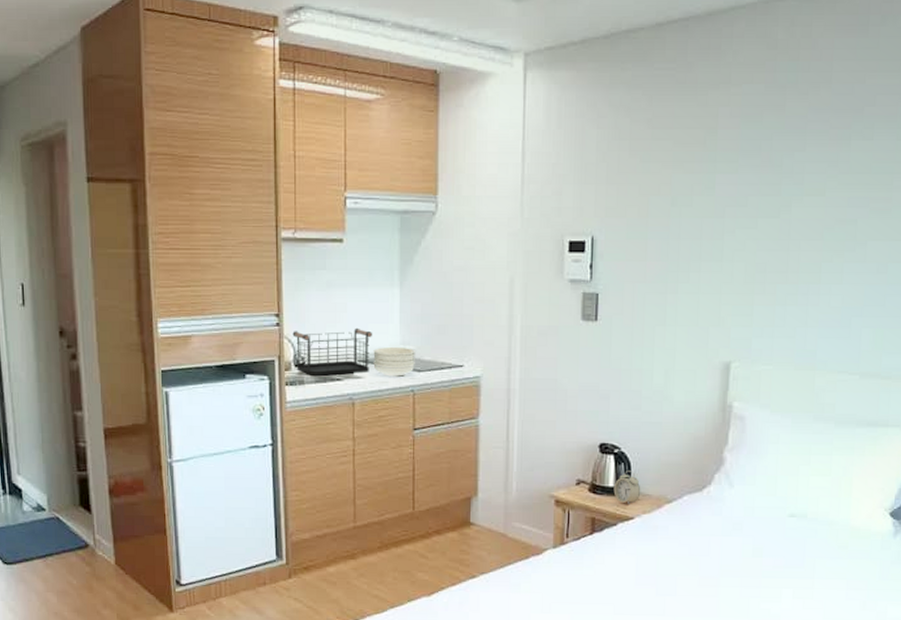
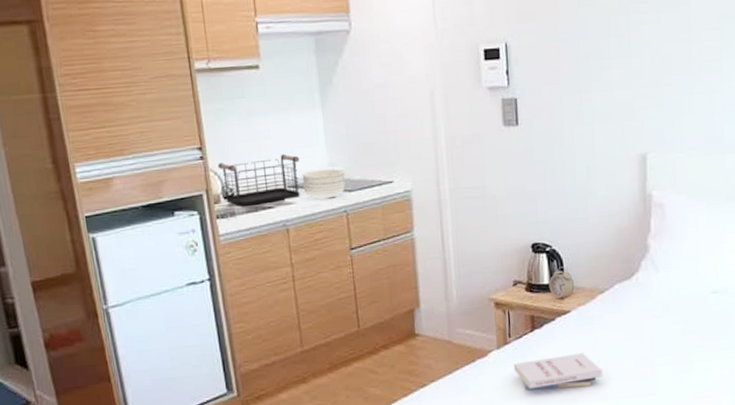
books: none [569,563,663,600] -> present [514,353,603,391]

